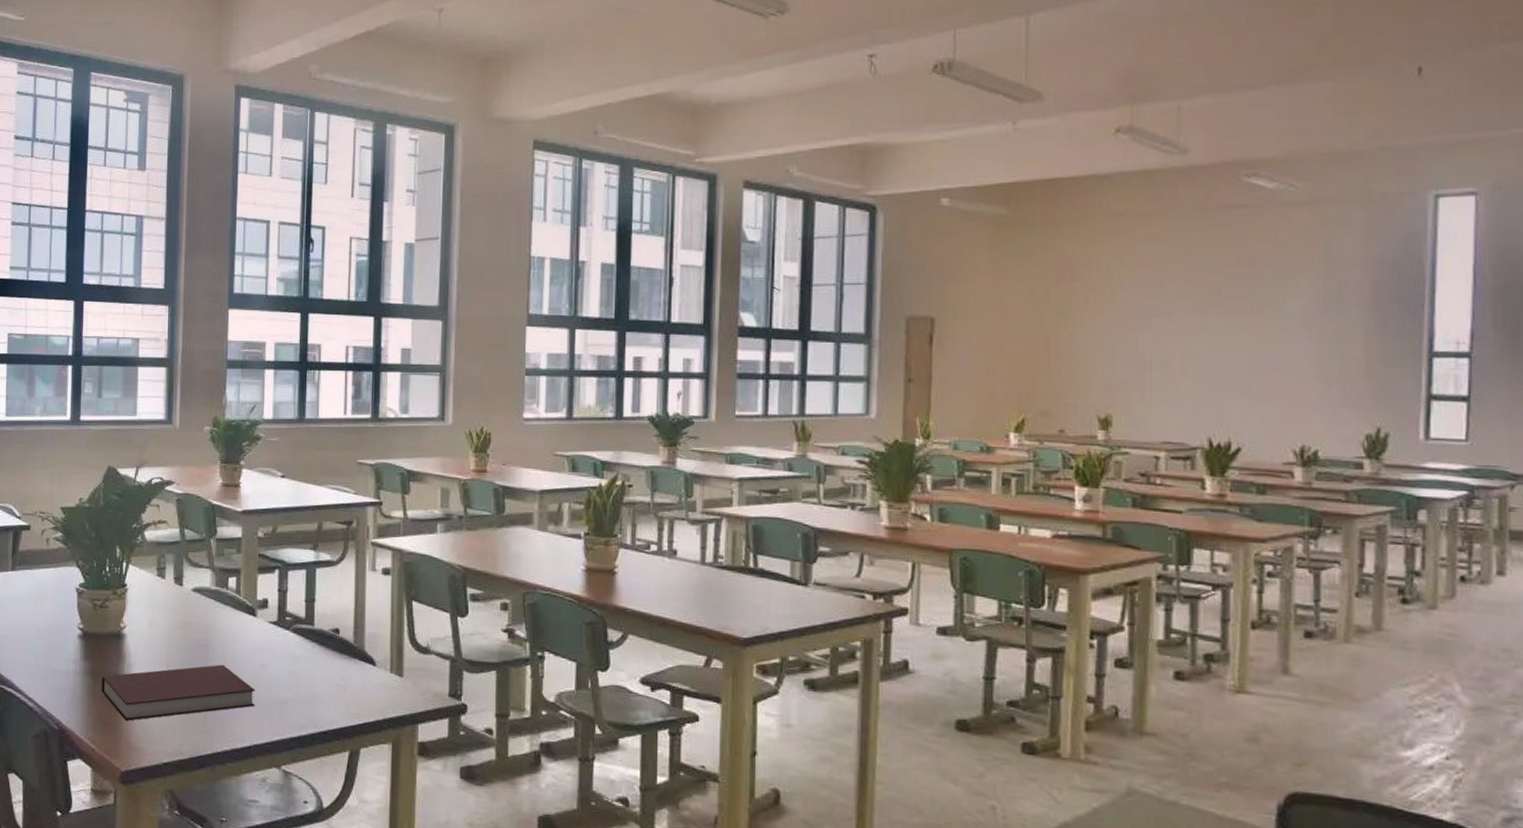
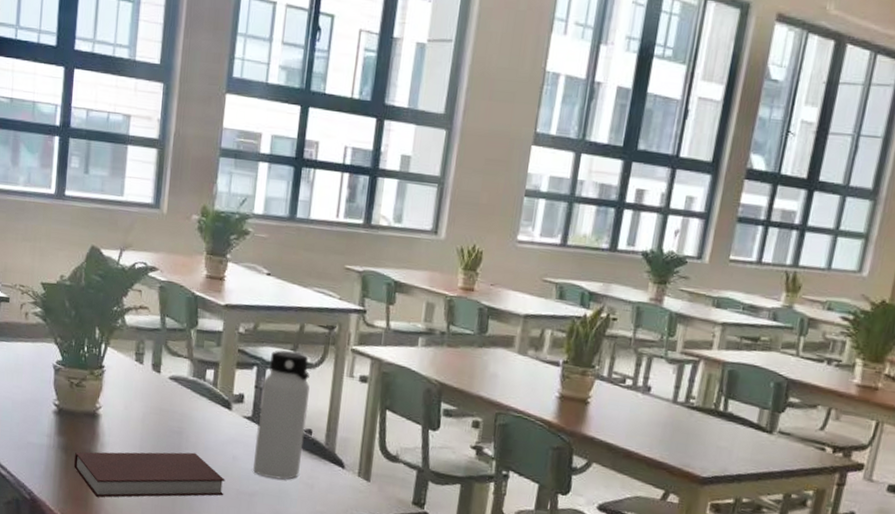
water bottle: none [283,551,334,684] -> present [253,350,310,480]

